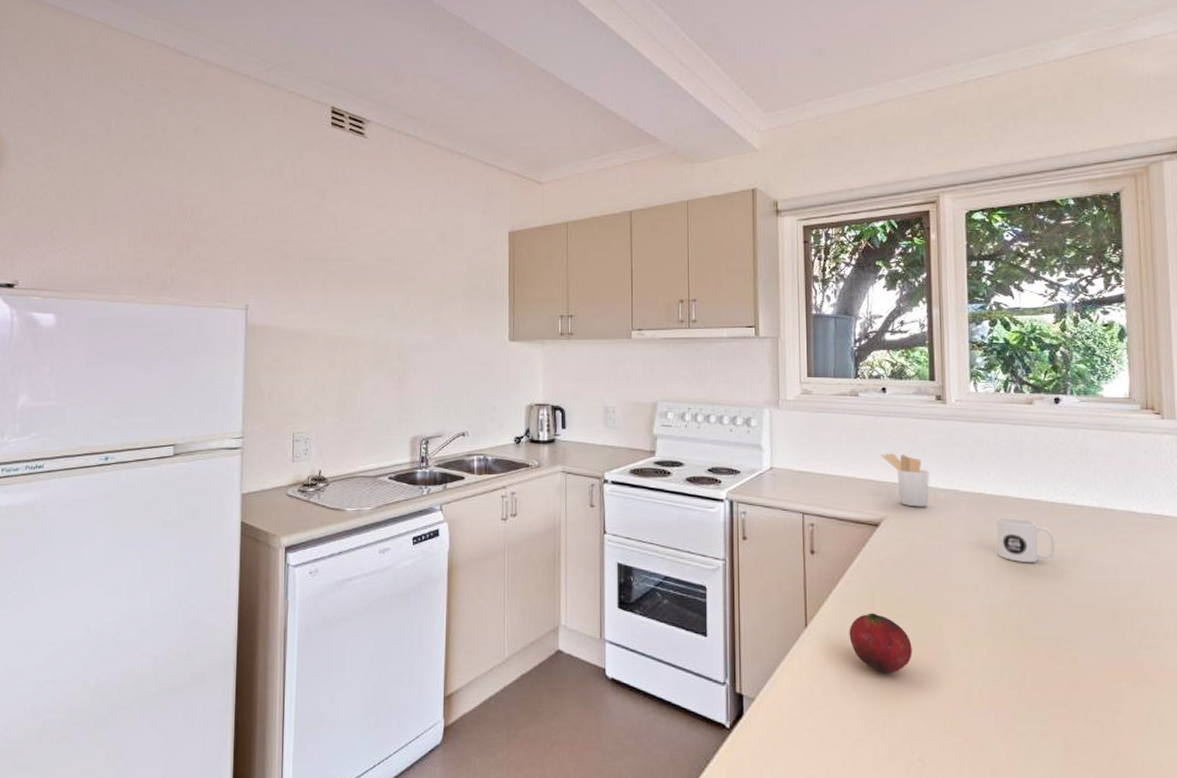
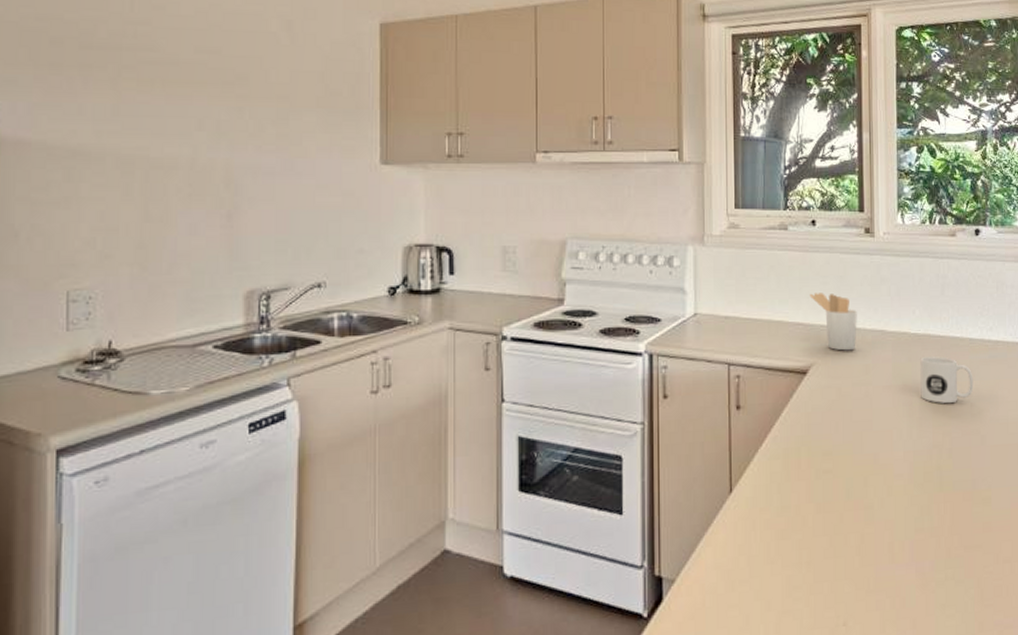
fruit: present [849,613,912,673] -> none [775,470,838,535]

